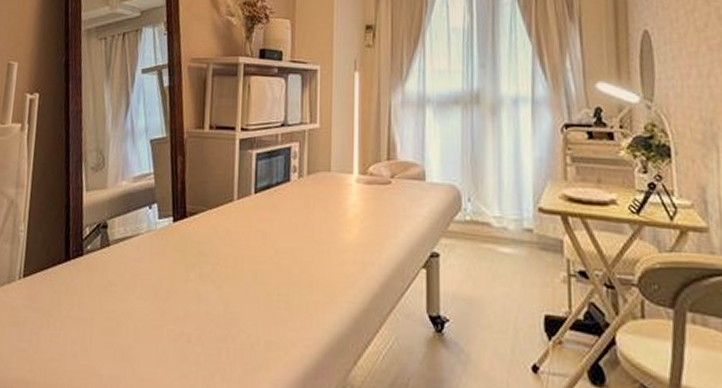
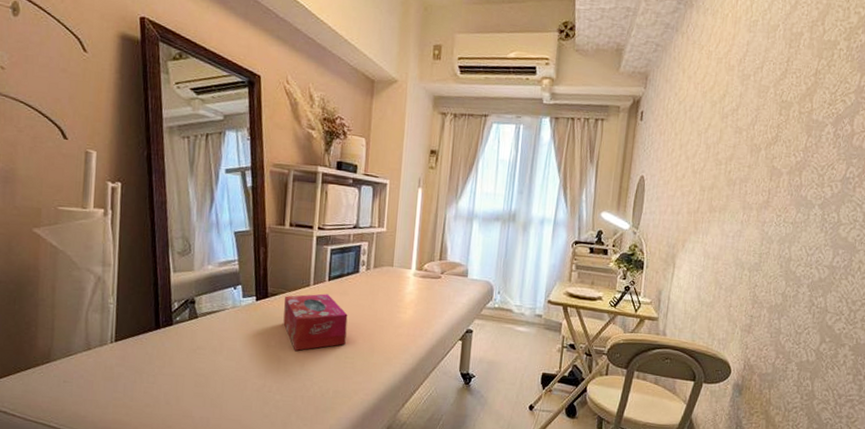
tissue box: none [204,210,279,286] -> present [283,293,348,351]

